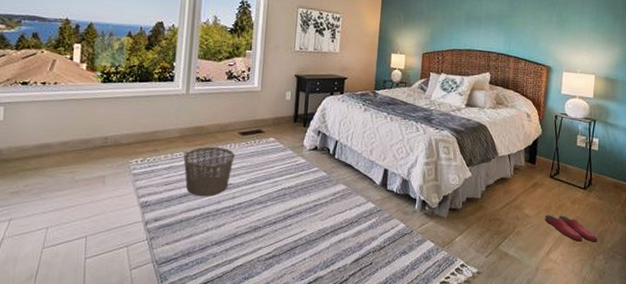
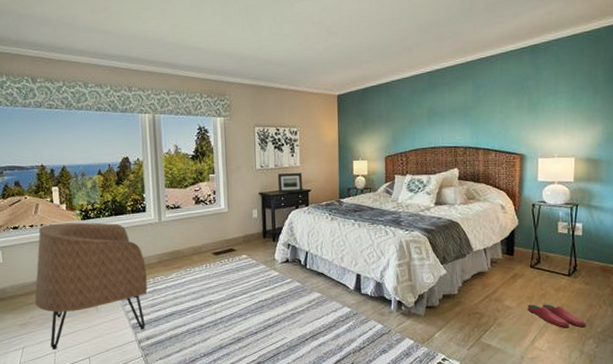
armchair: none [33,83,166,224] -> present [35,222,148,349]
basket: present [183,146,236,196] -> none [164,268,212,314]
picture frame: none [314,58,341,79] -> present [277,173,303,193]

